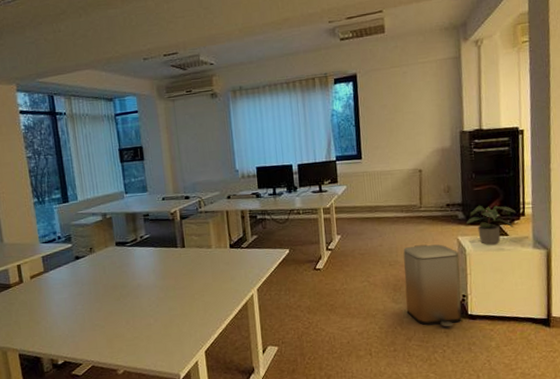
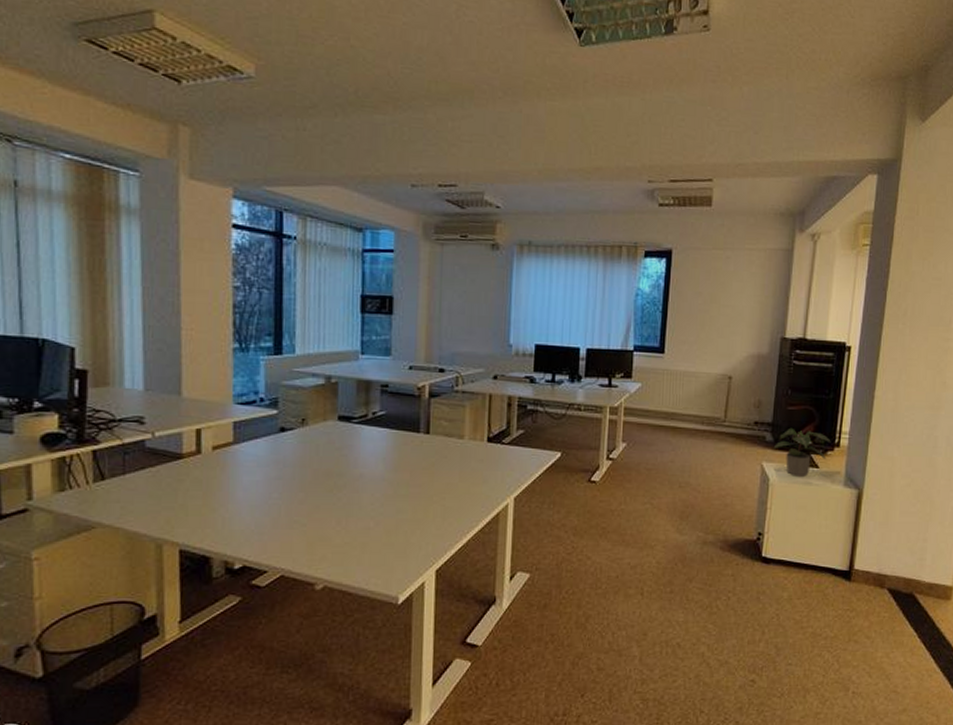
pedal bin: present [403,244,462,327] -> none [691,466,761,570]

